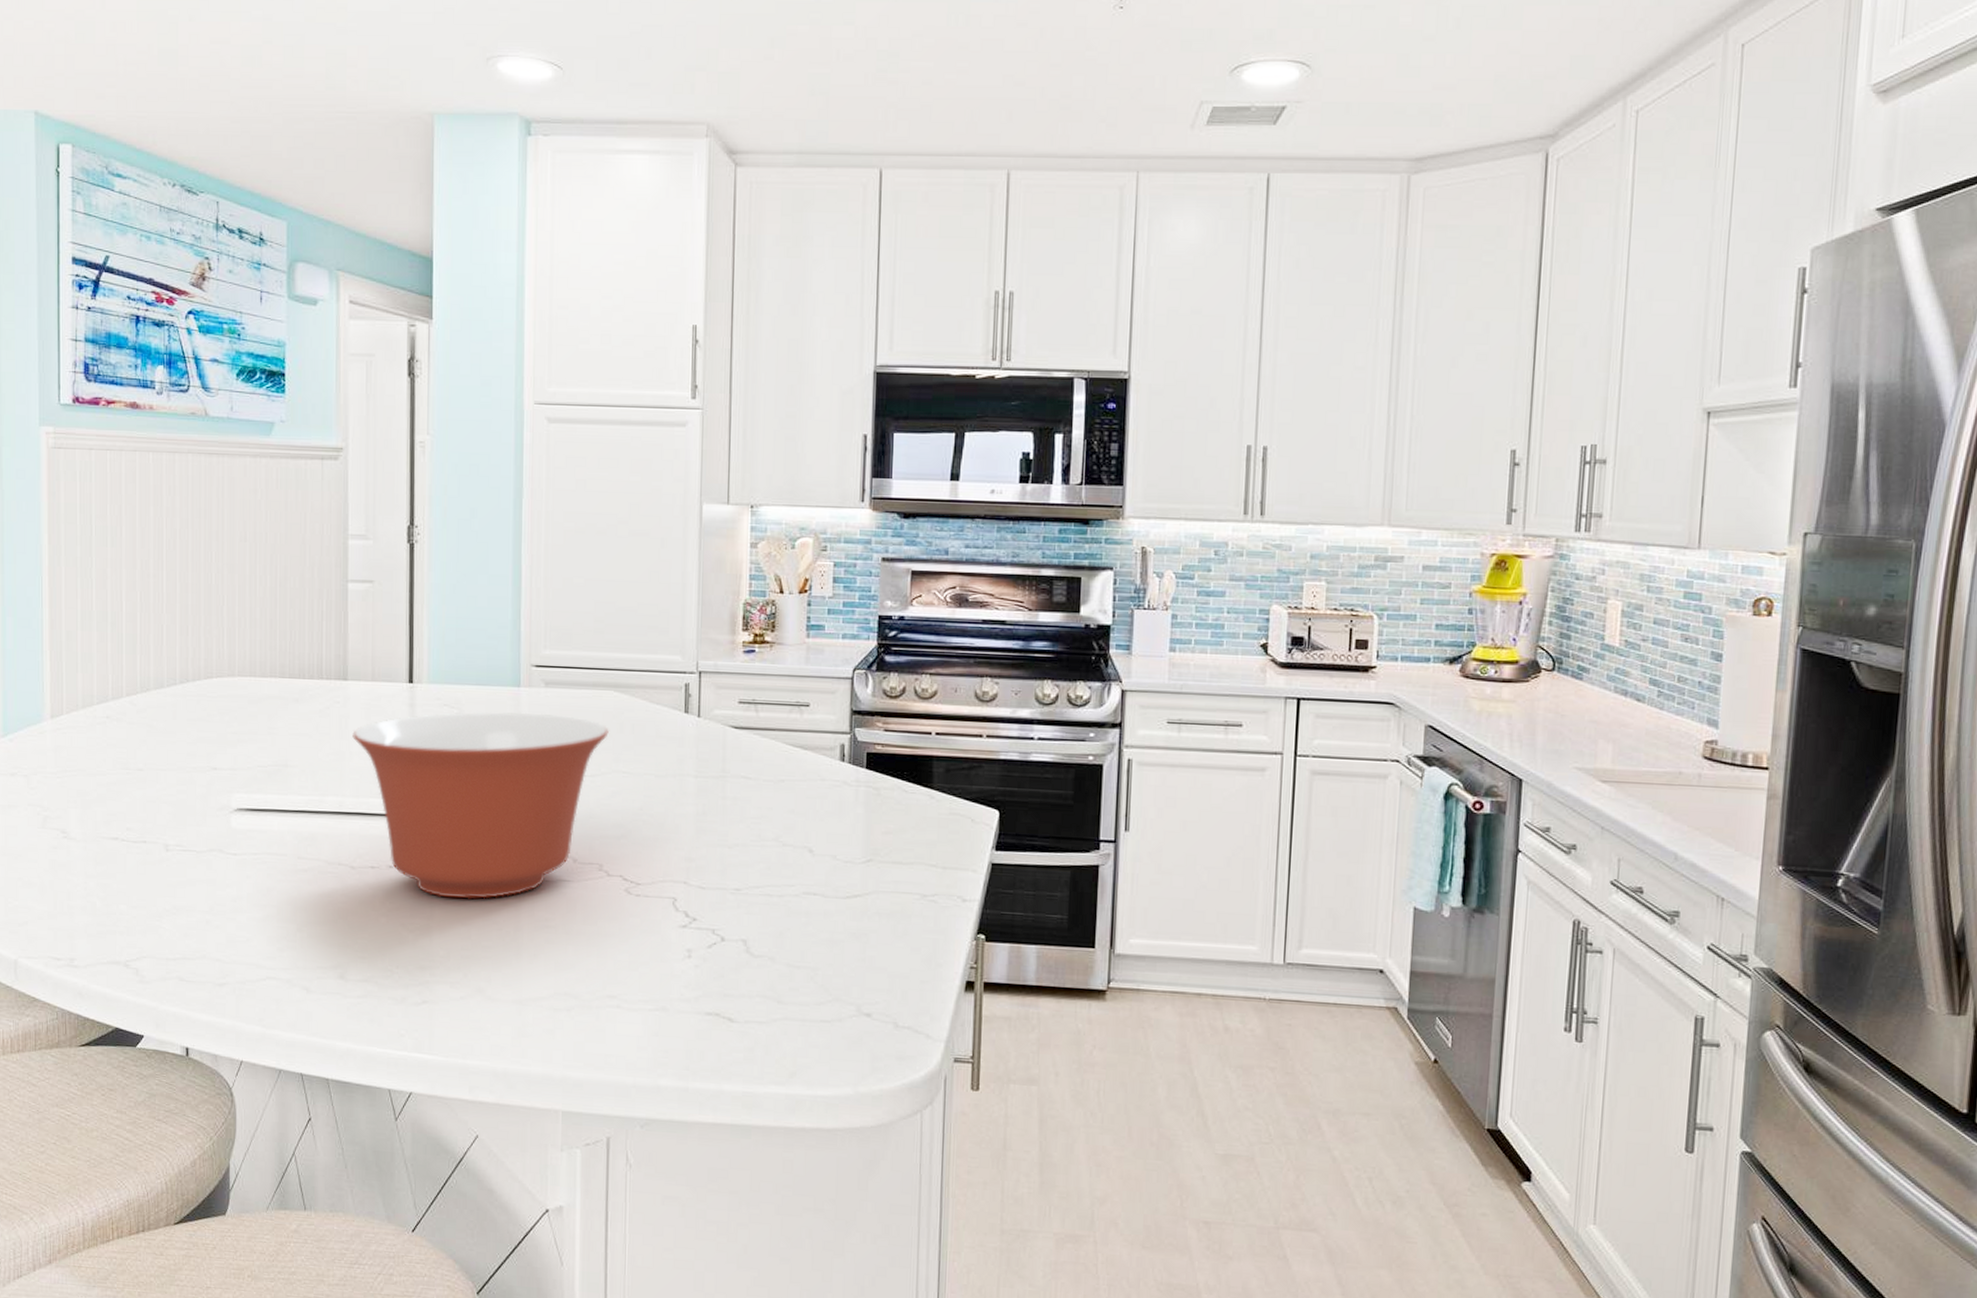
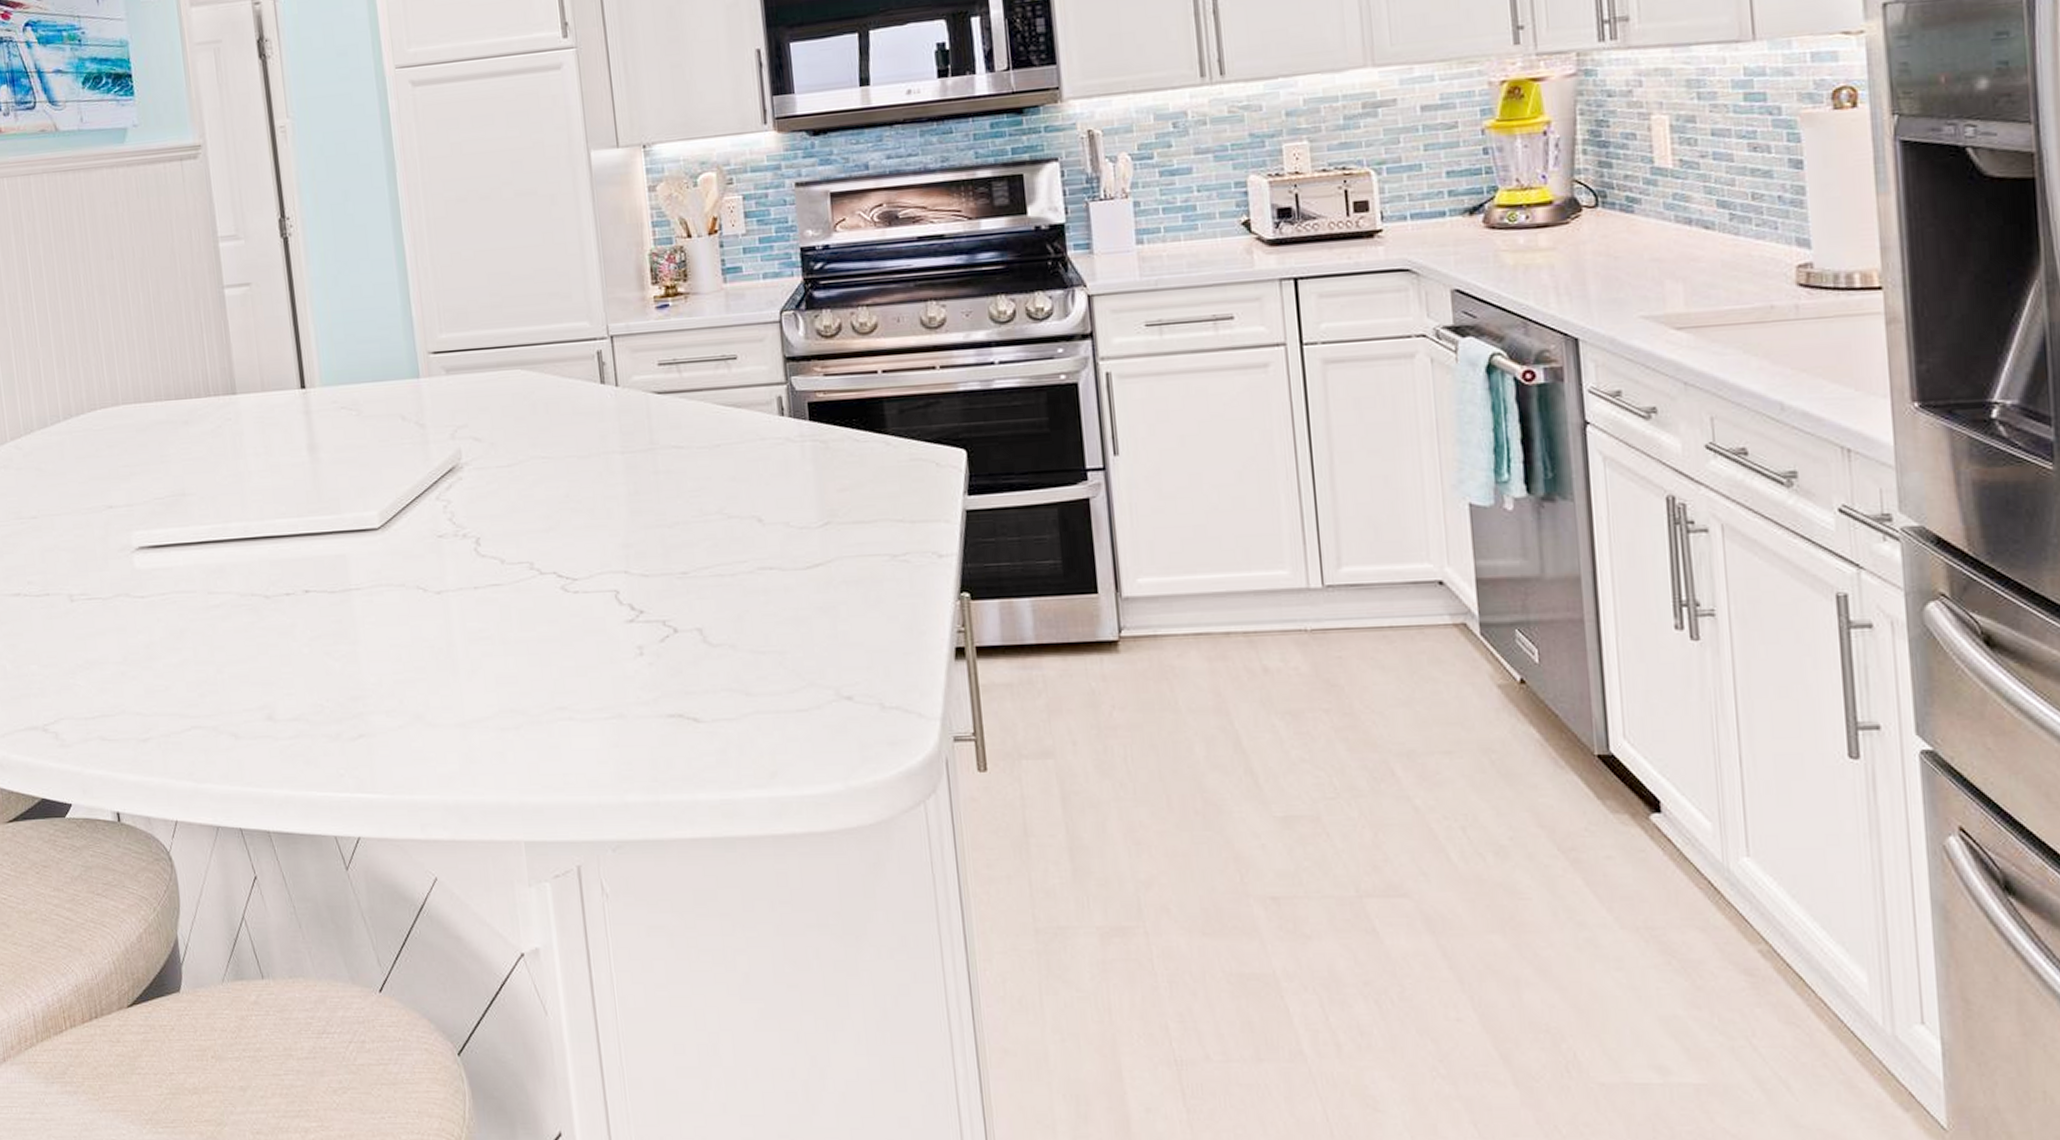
mixing bowl: present [352,712,609,899] -> none [248,403,521,619]

